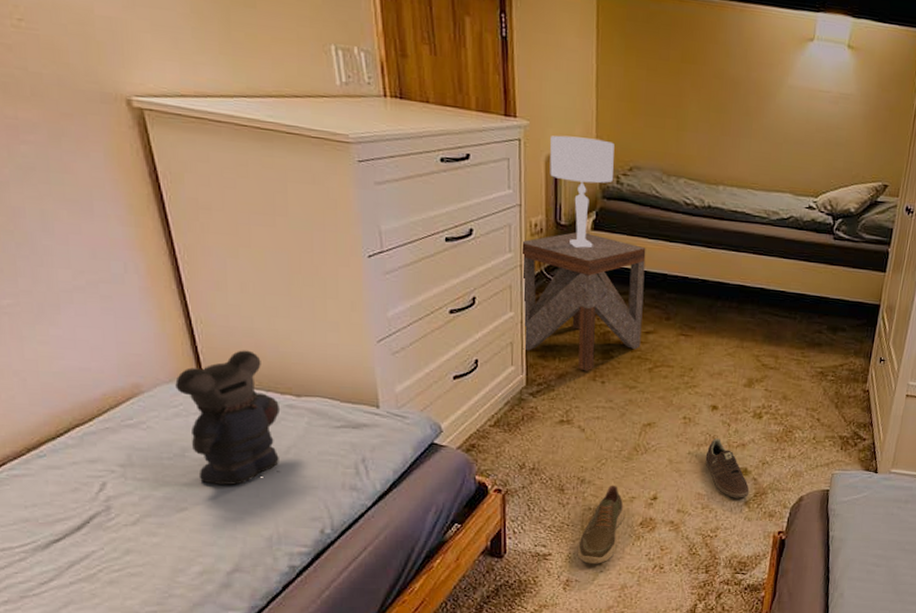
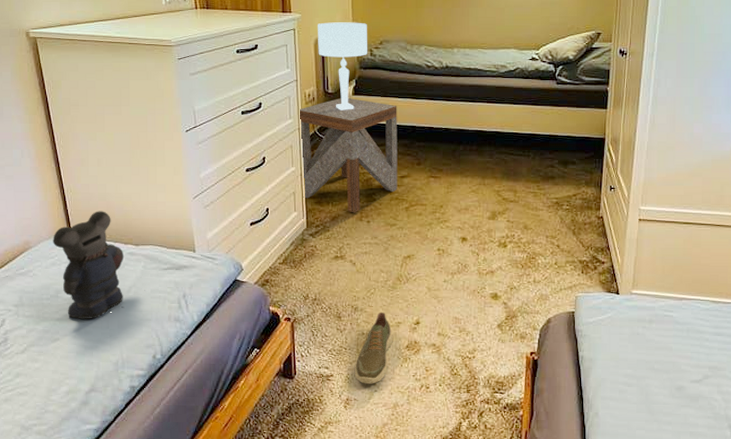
sneaker: present [705,438,750,498] -> none [459,267,501,321]

